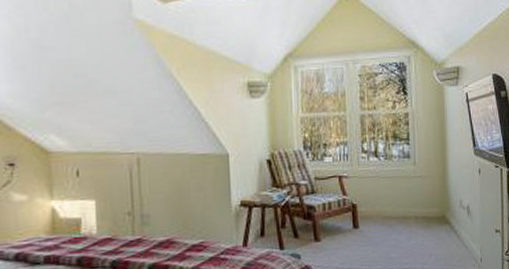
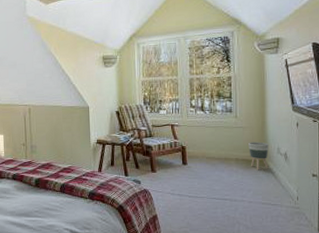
planter: none [429,193,451,230] -> present [249,142,269,171]

